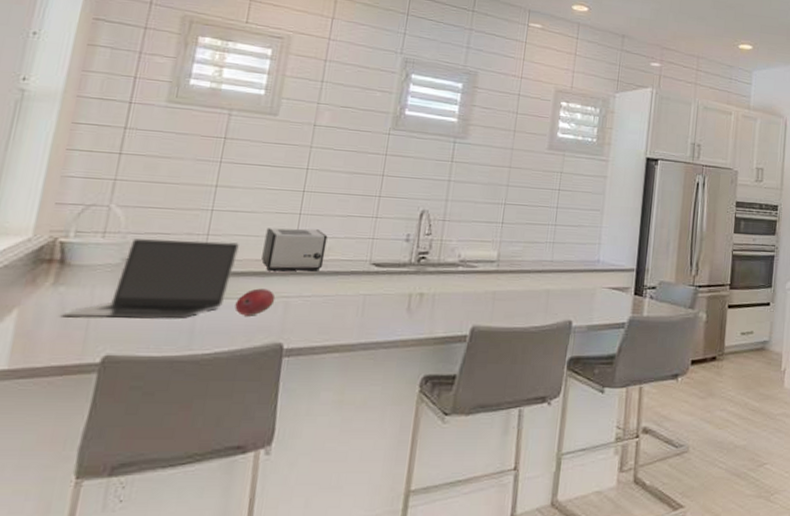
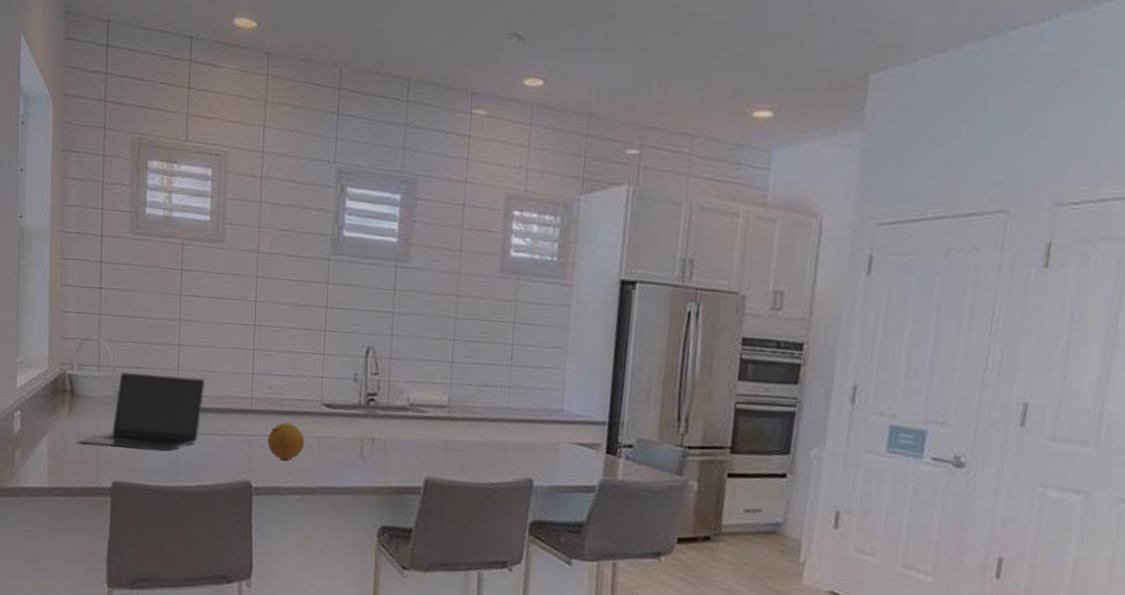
fruit: present [234,288,276,316] -> none [208,425,241,453]
toaster: present [261,228,328,271] -> none [225,364,280,410]
fruit: none [306,283,349,320] -> present [268,423,305,461]

